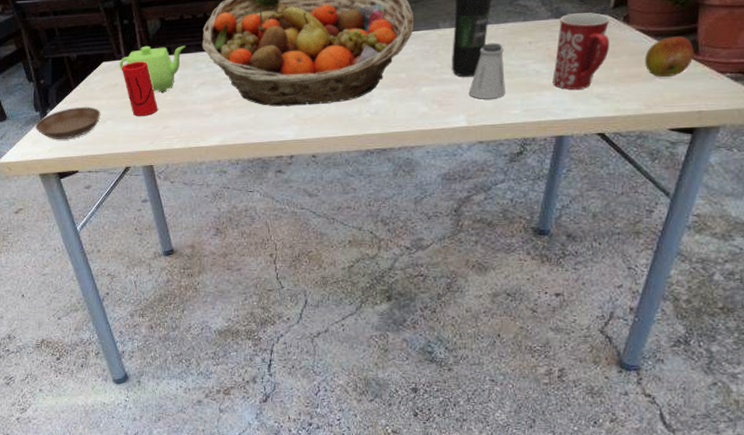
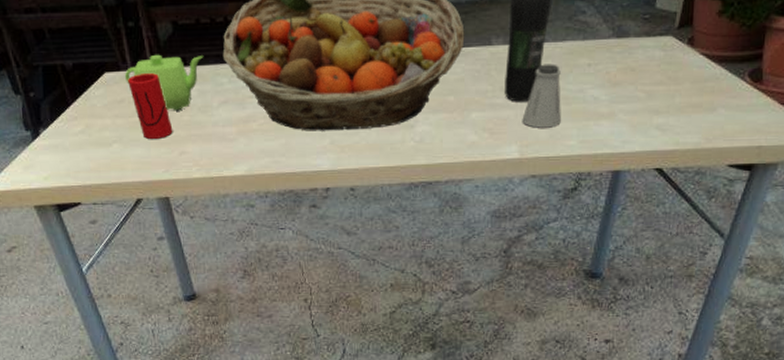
saucer: present [35,106,101,140] -> none [26,125,105,166]
mug: present [553,12,610,90] -> none [611,33,674,119]
apple: present [645,36,694,77] -> none [707,63,758,108]

